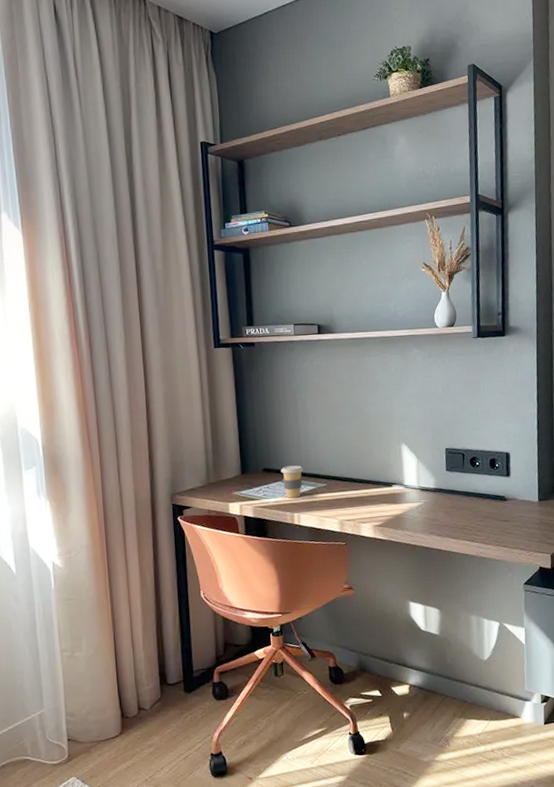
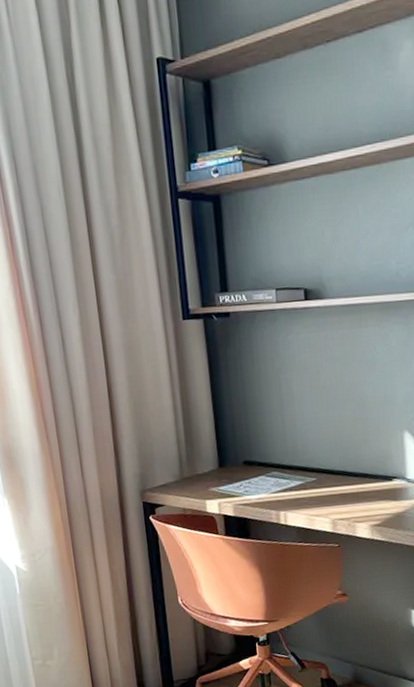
coffee cup: present [281,465,303,499] -> none [264,457,290,495]

